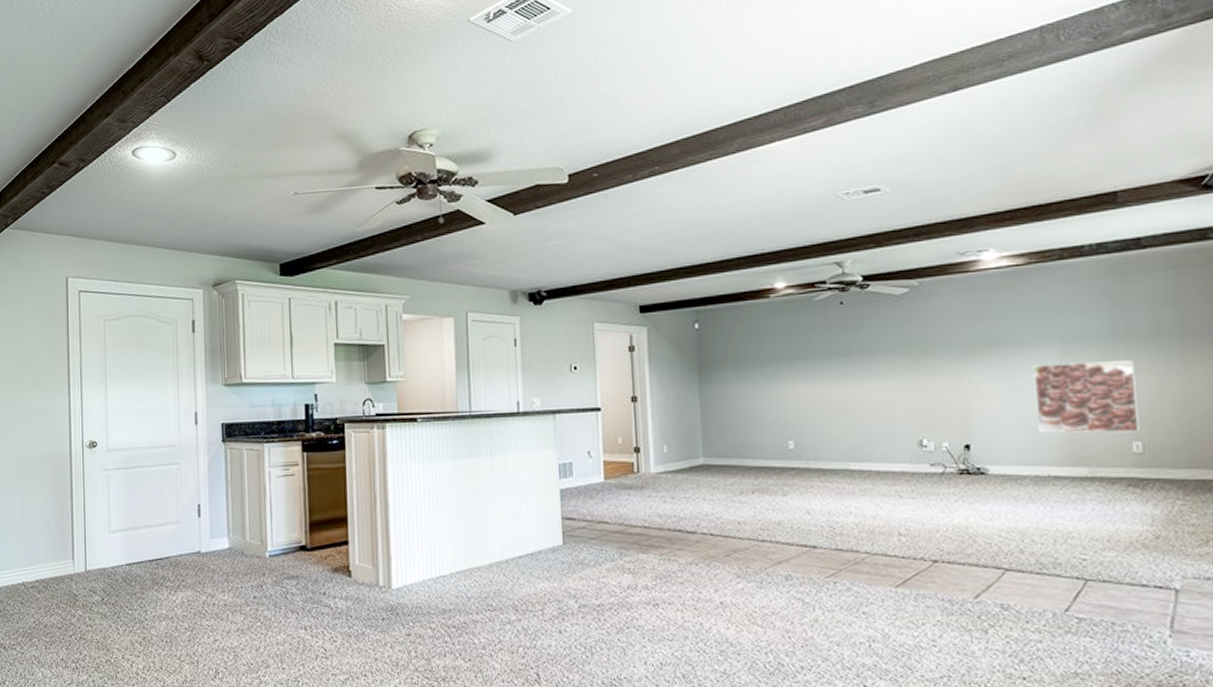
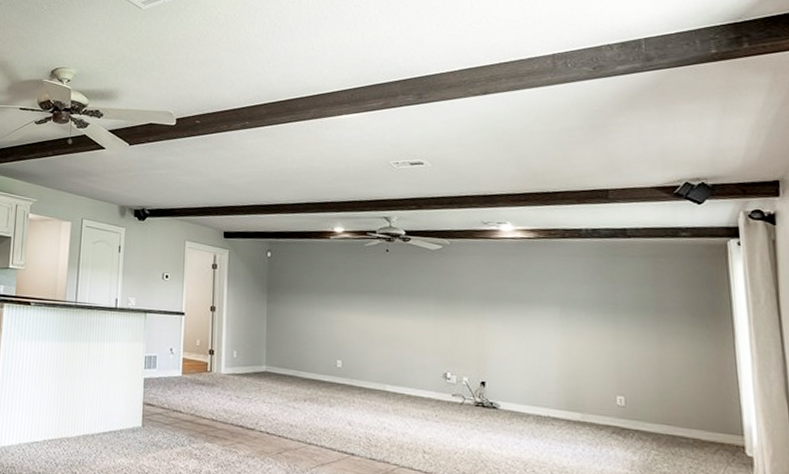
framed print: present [1033,359,1140,433] -> none [538,321,623,389]

